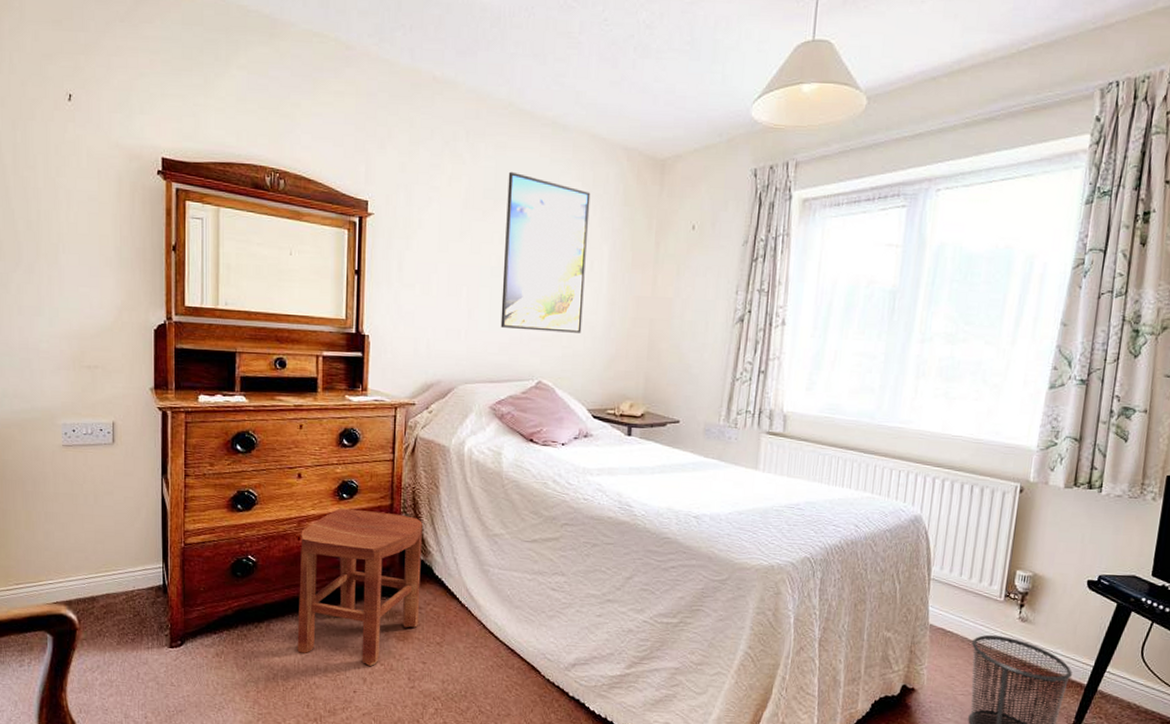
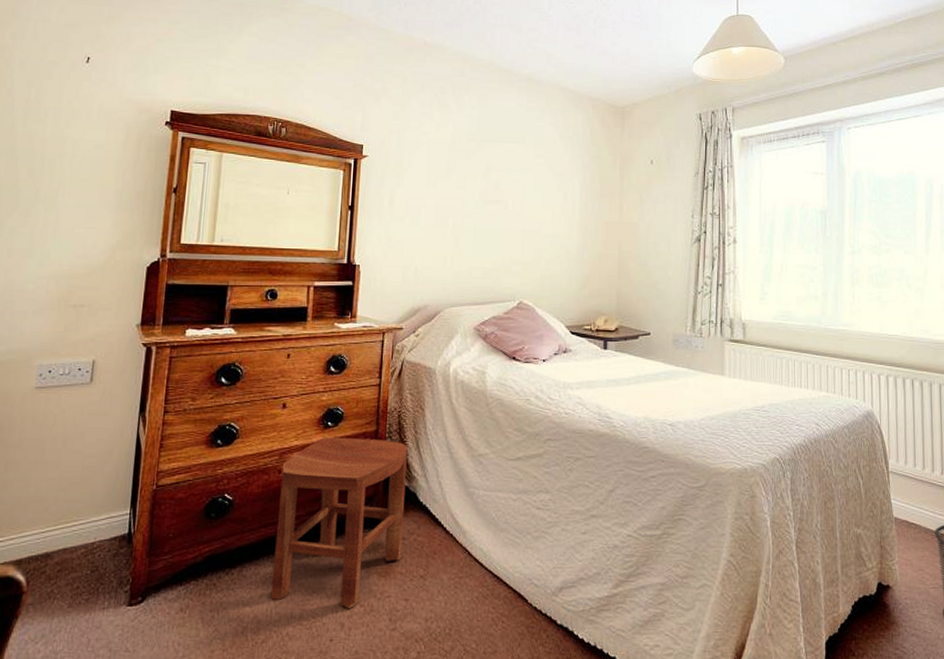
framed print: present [500,171,591,333] -> none [484,118,562,256]

